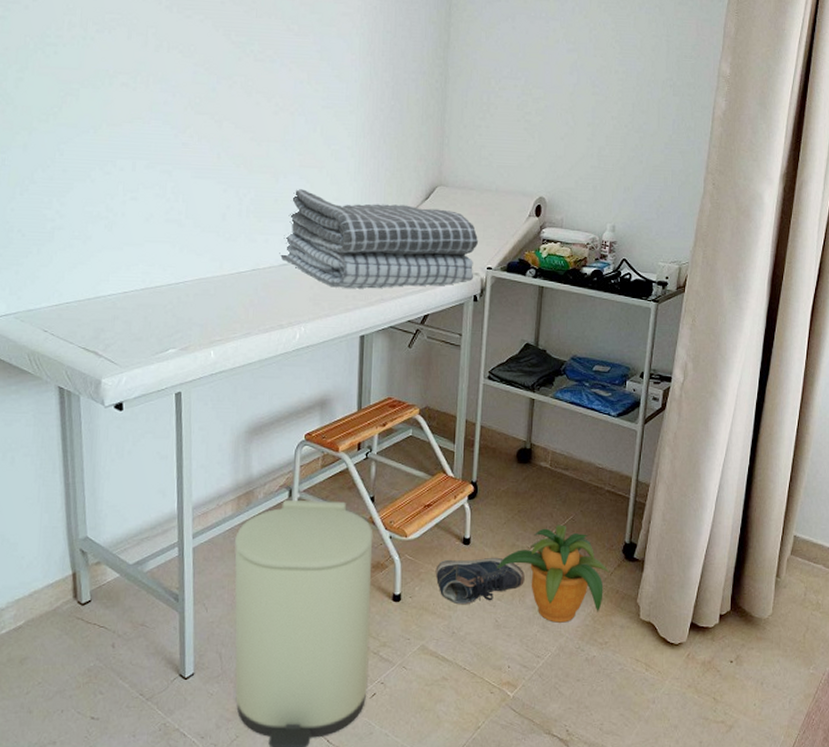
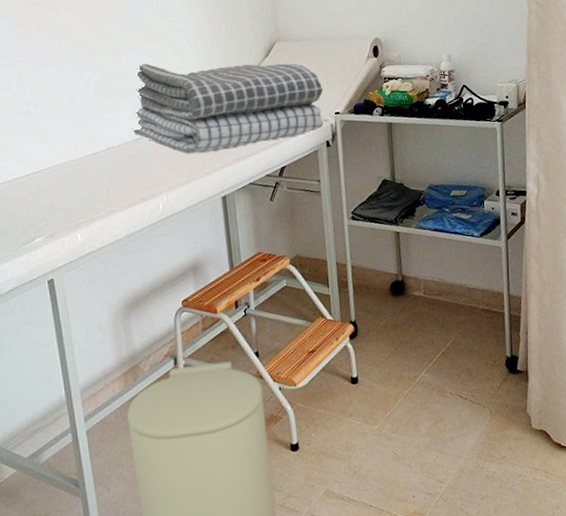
shoe: present [435,557,525,605] -> none [328,391,416,444]
potted plant: present [496,524,610,623] -> none [386,348,497,446]

